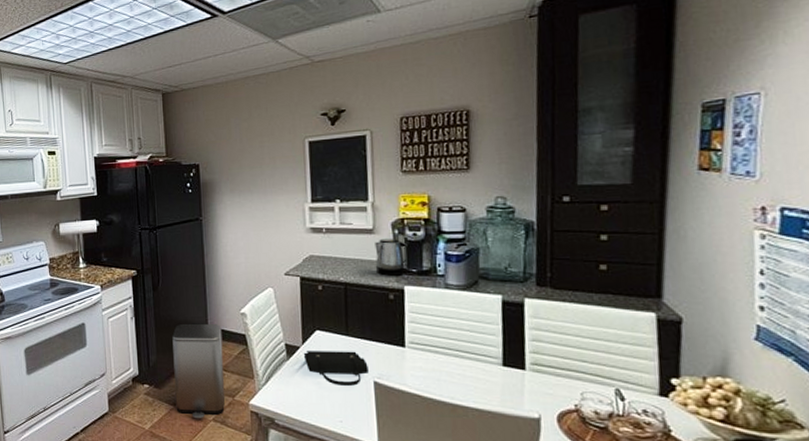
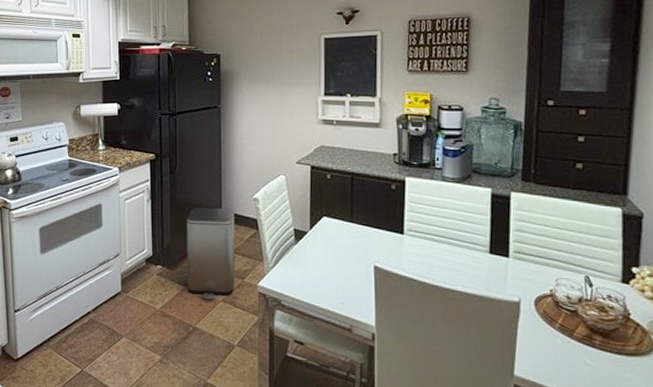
handbag: present [303,351,369,387] -> none [310,236,370,271]
kettle: present [375,238,408,277] -> none [380,132,410,169]

